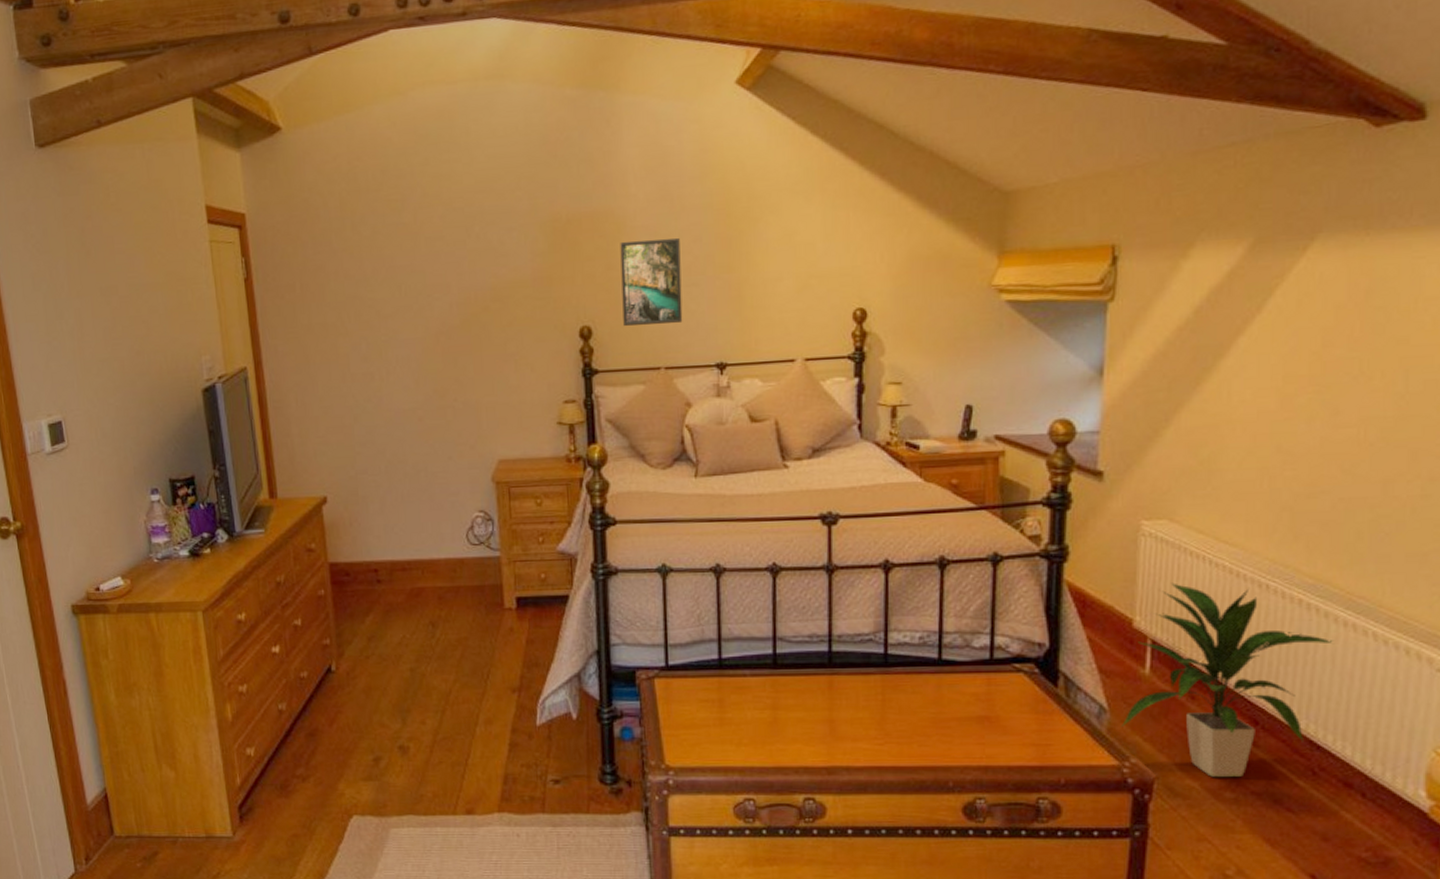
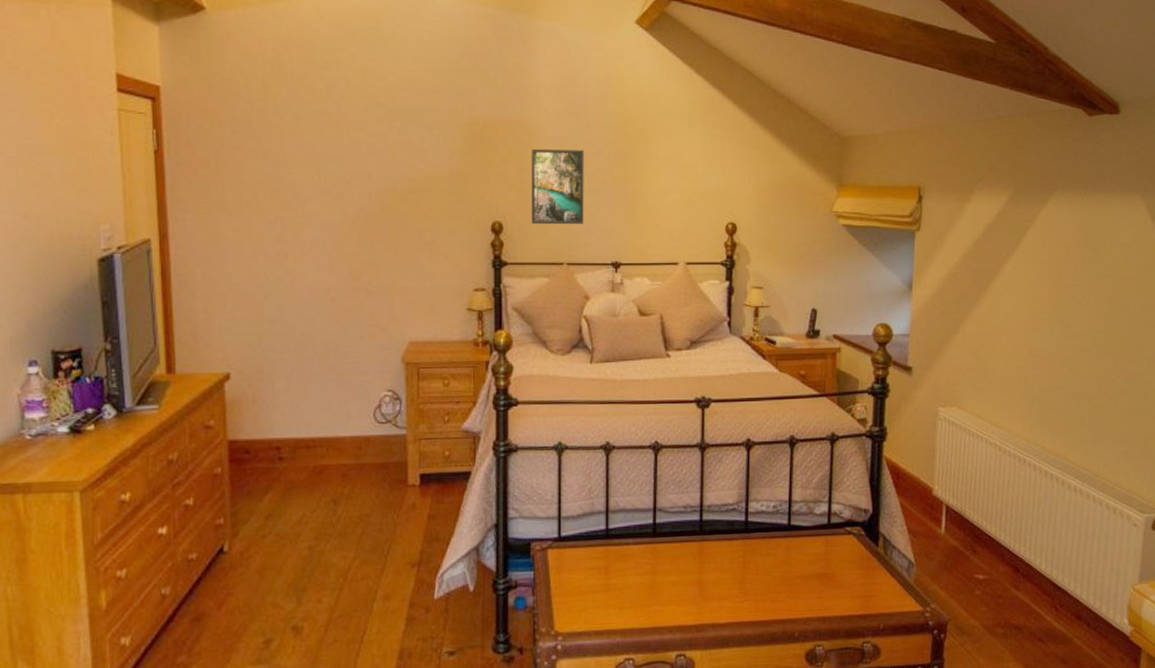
indoor plant: present [1122,583,1333,777] -> none [925,458,1068,616]

